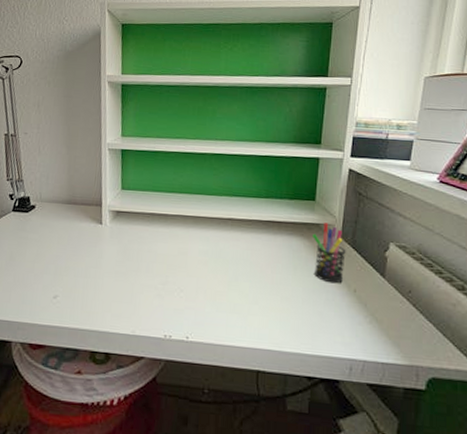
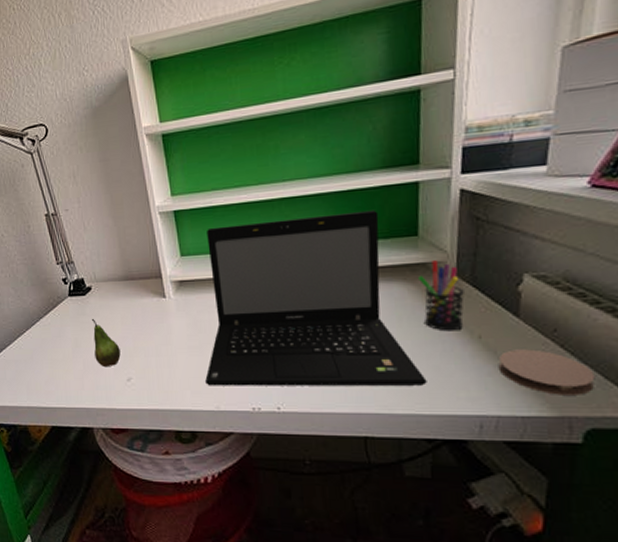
fruit: none [26,234,52,283] -> present [91,318,121,368]
laptop: none [126,169,312,328] -> present [205,209,427,386]
coaster: none [367,304,437,348] -> present [498,349,595,395]

